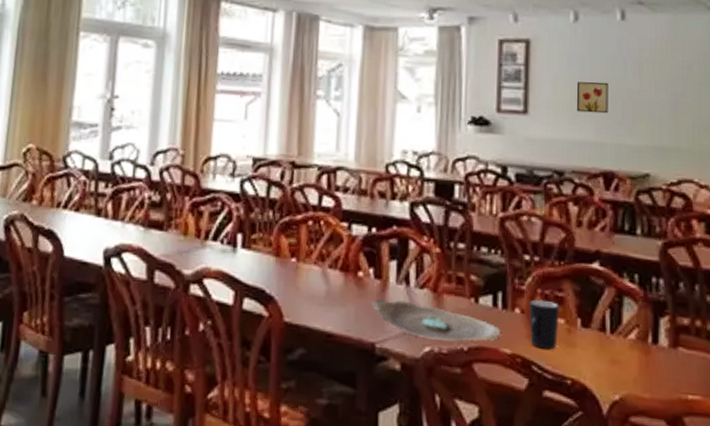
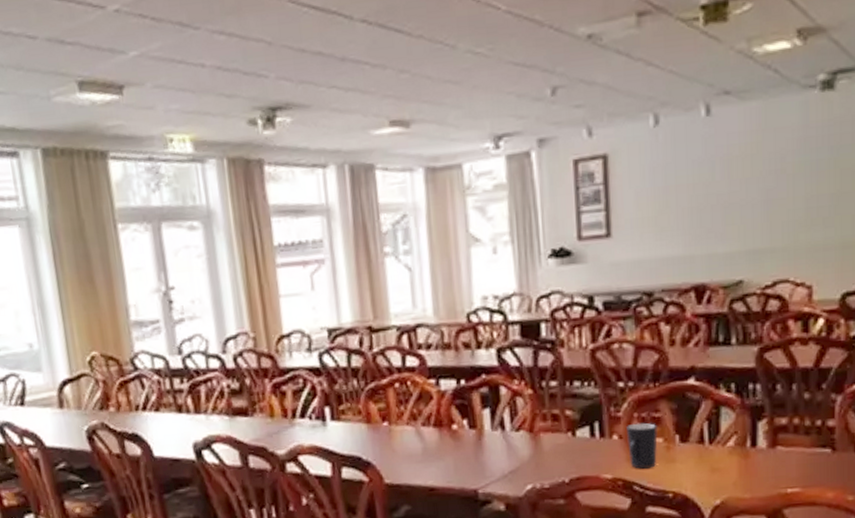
decorative bowl: present [371,299,501,341] -> none [468,445,601,477]
wall art: present [576,81,609,114] -> none [661,189,697,226]

